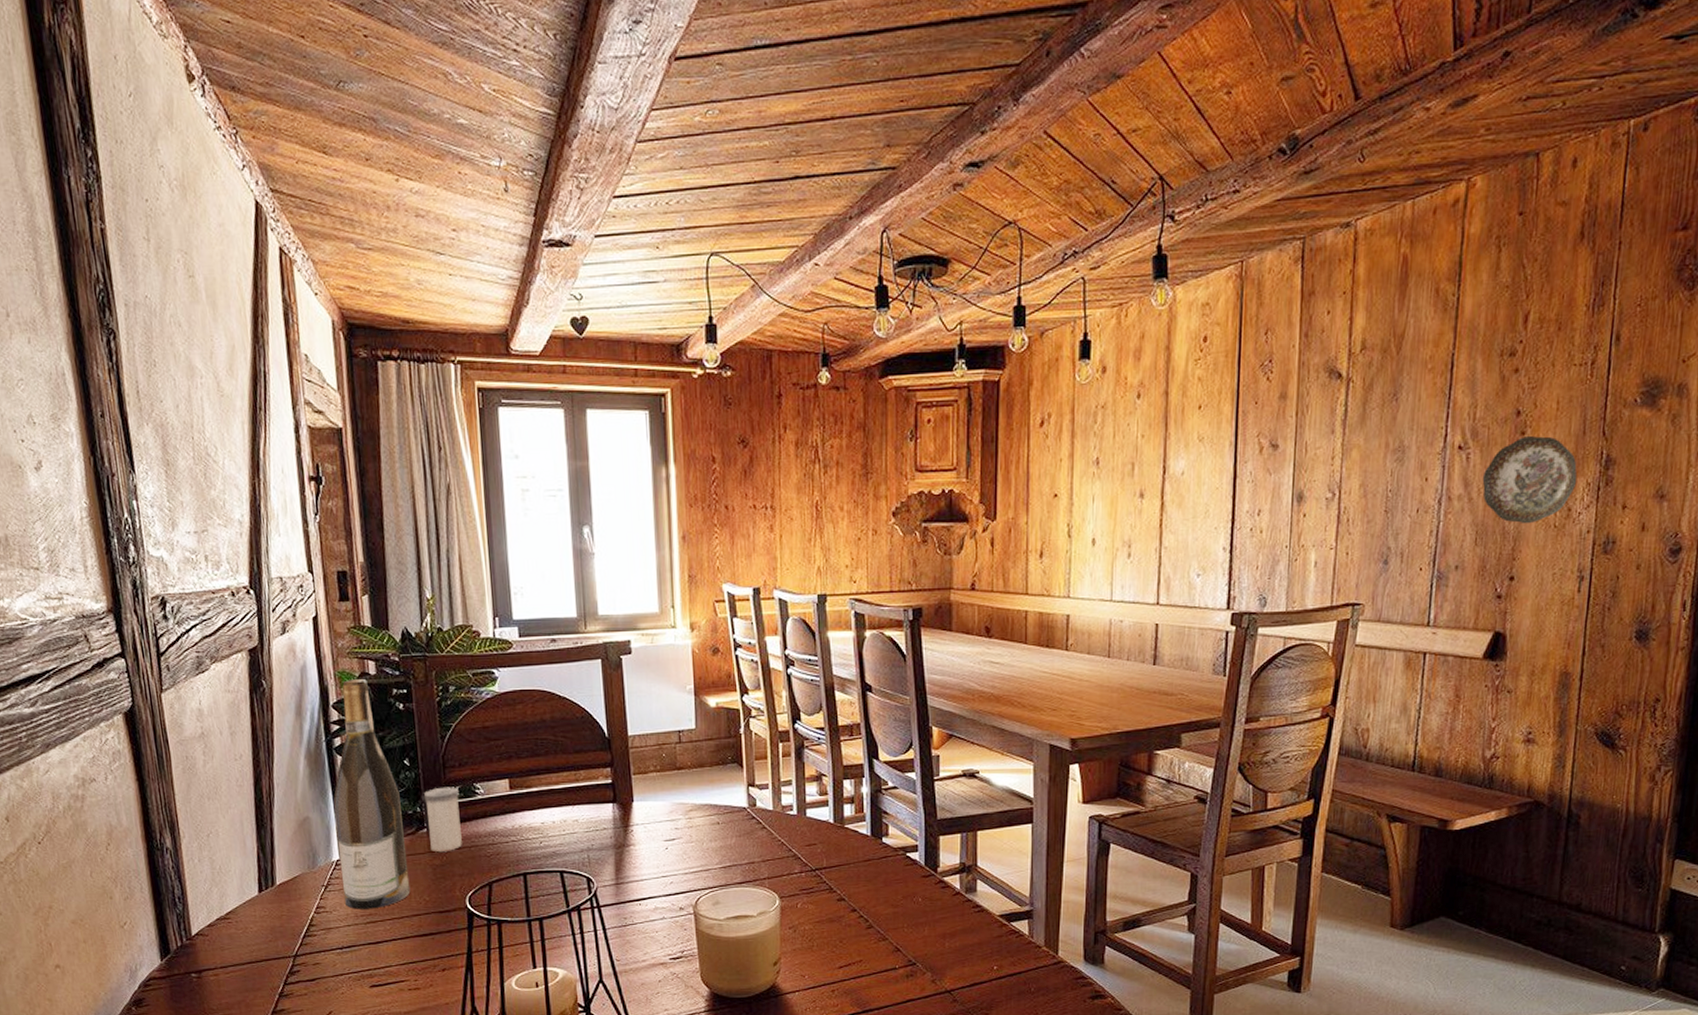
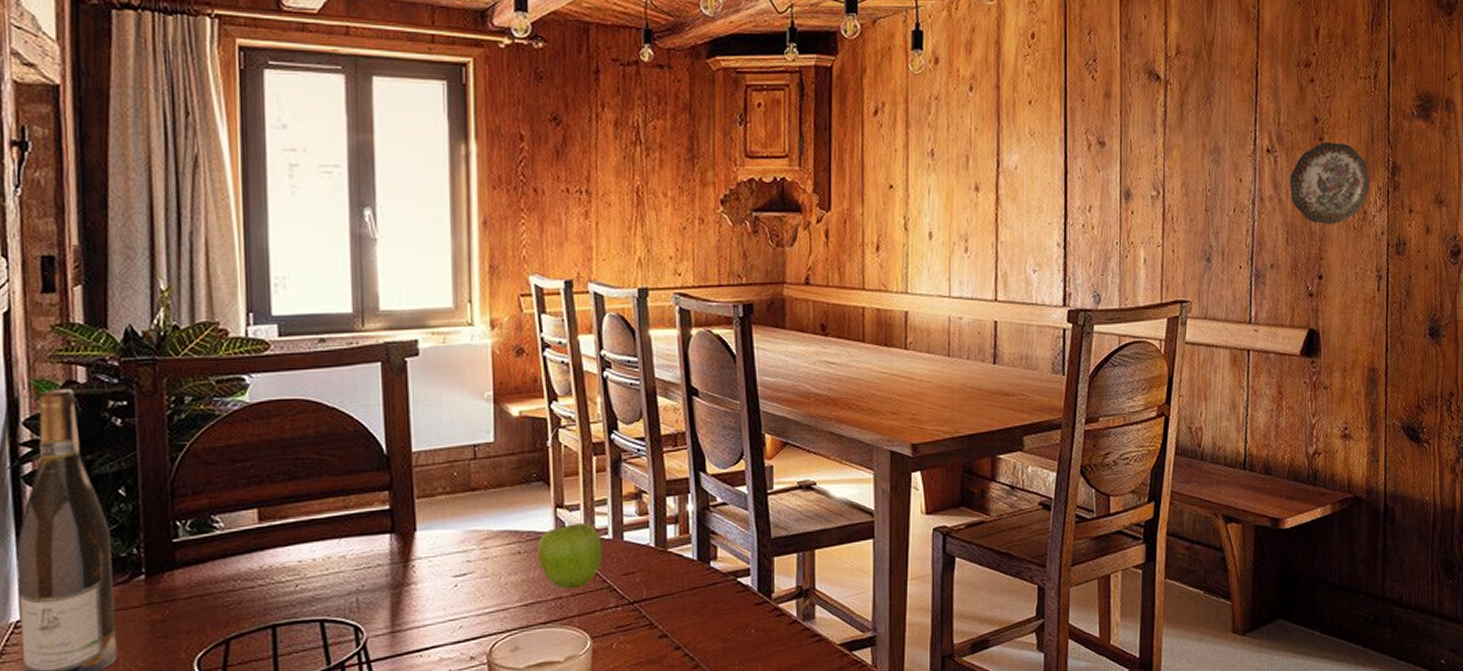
salt shaker: present [423,787,462,853] -> none [142,520,192,605]
fruit: none [733,800,788,856] -> present [538,523,602,589]

